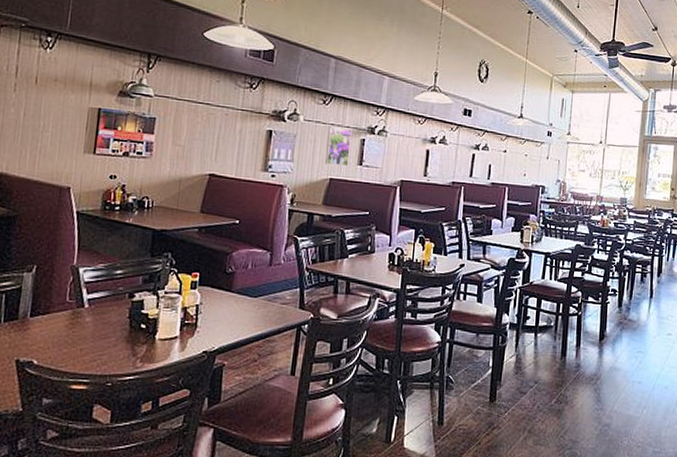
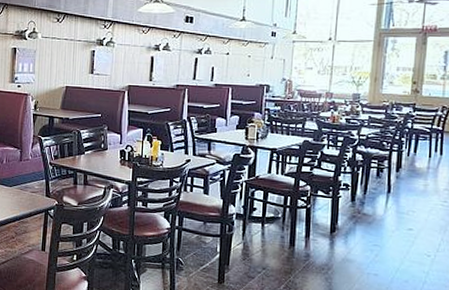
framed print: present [325,126,352,167] -> none [61,41,83,76]

